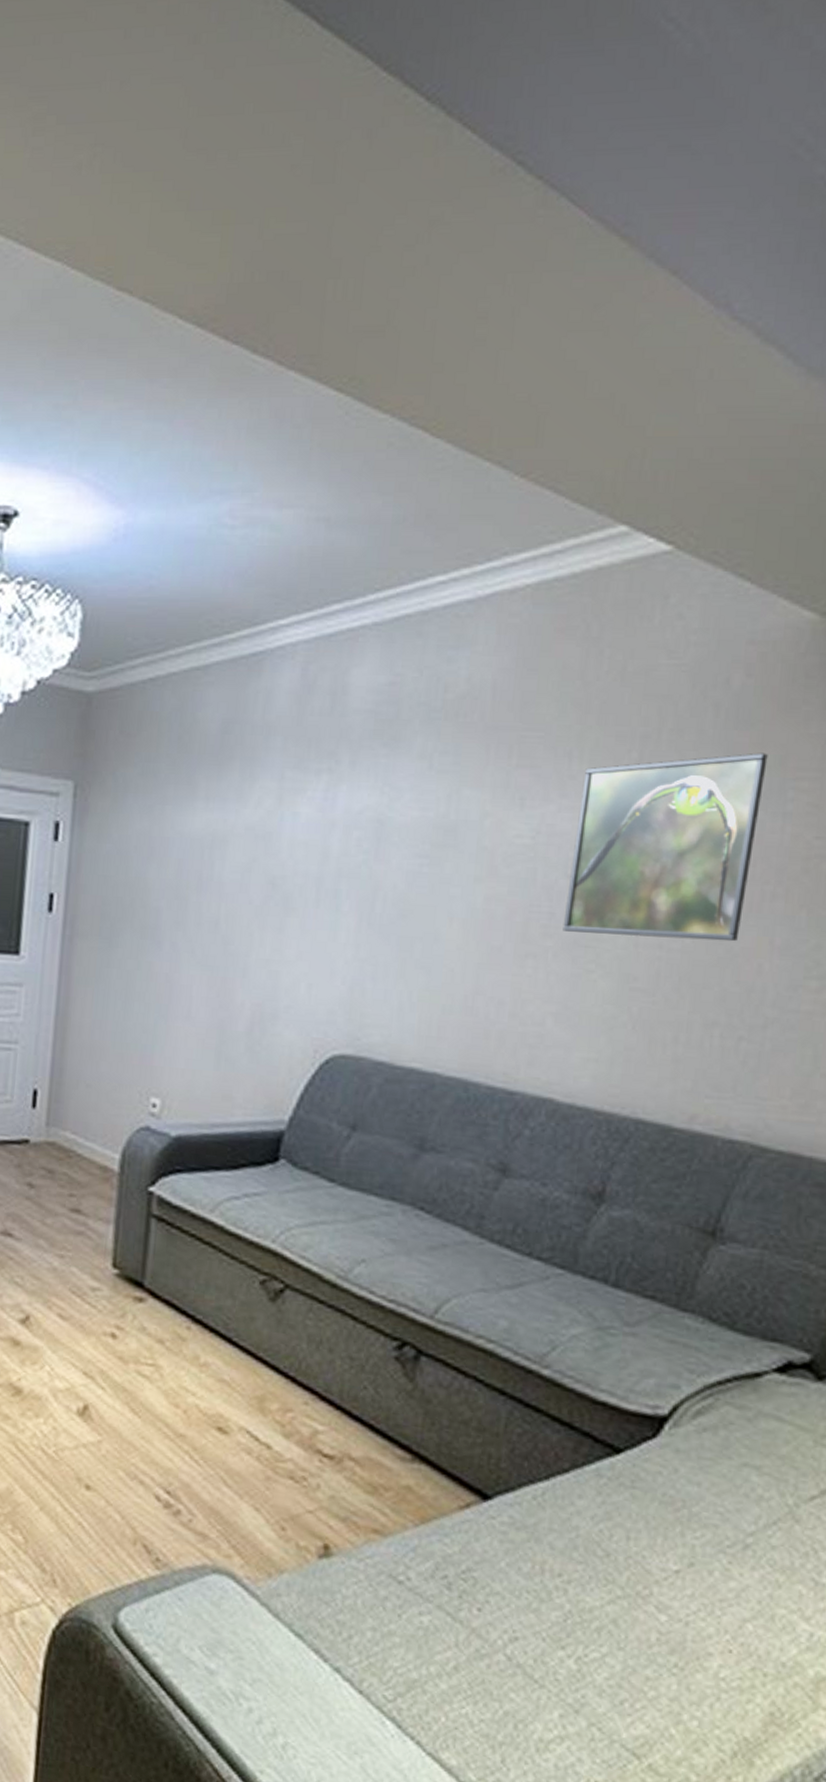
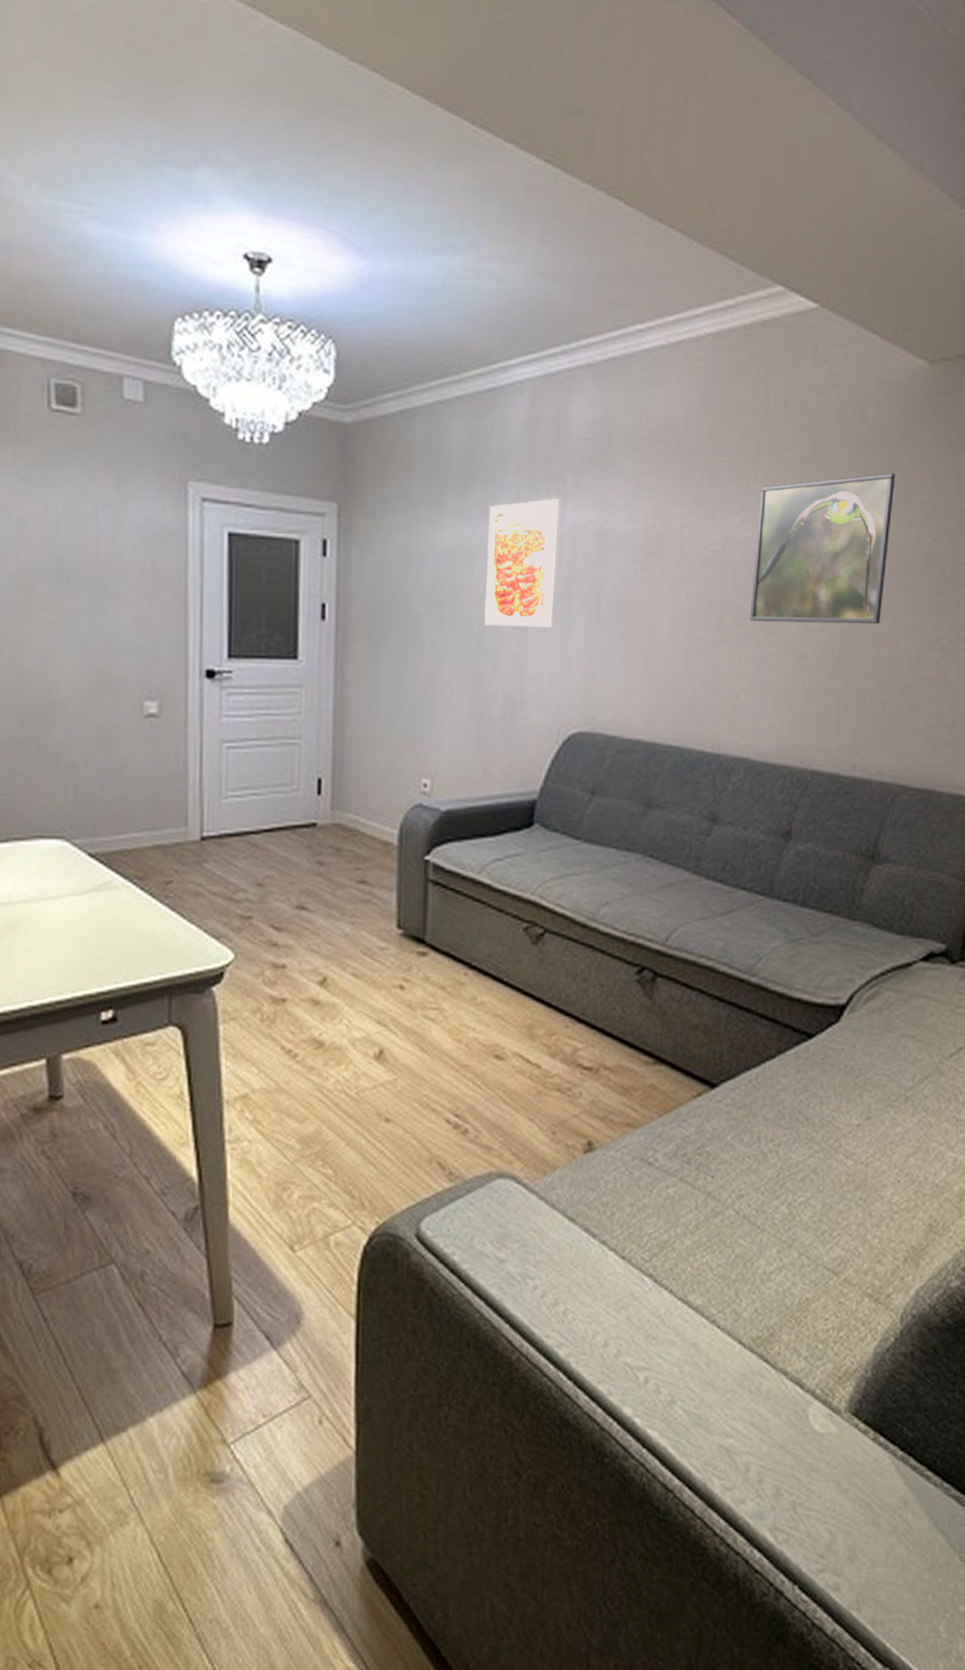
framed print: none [234,779,334,930] -> present [484,498,562,628]

